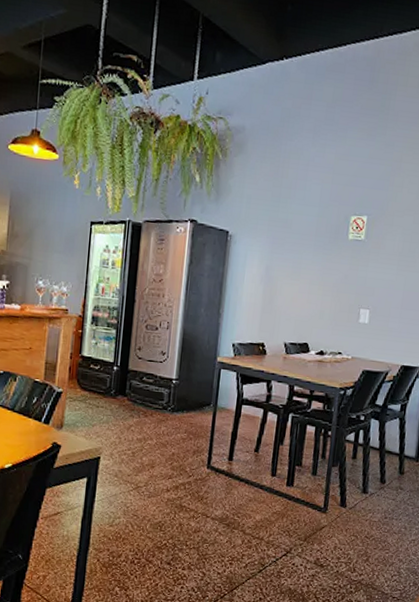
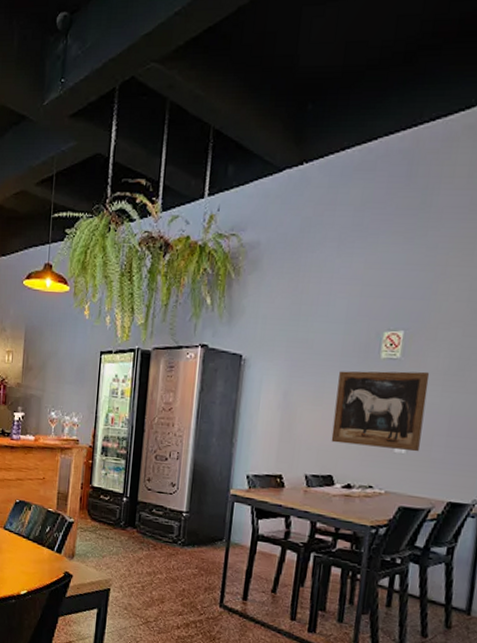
wall art: none [307,249,388,322] -> present [331,371,430,452]

